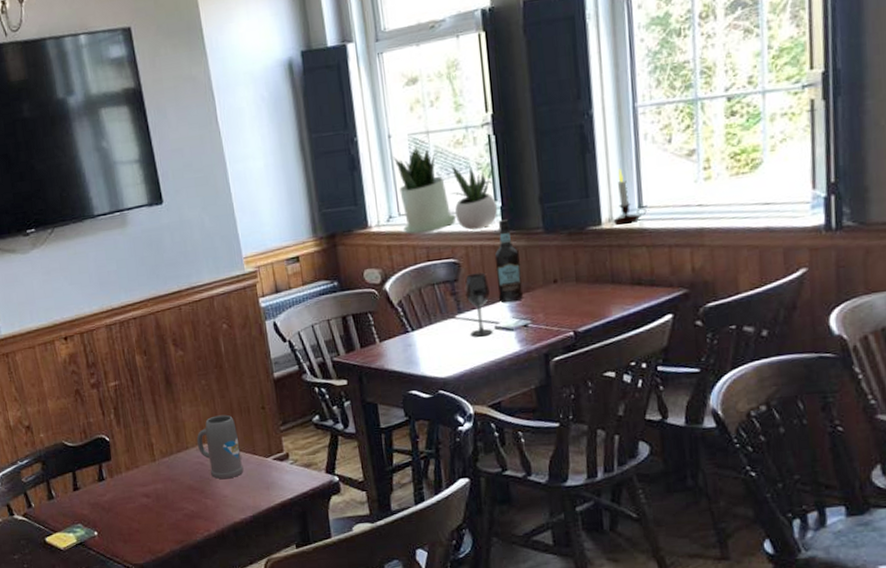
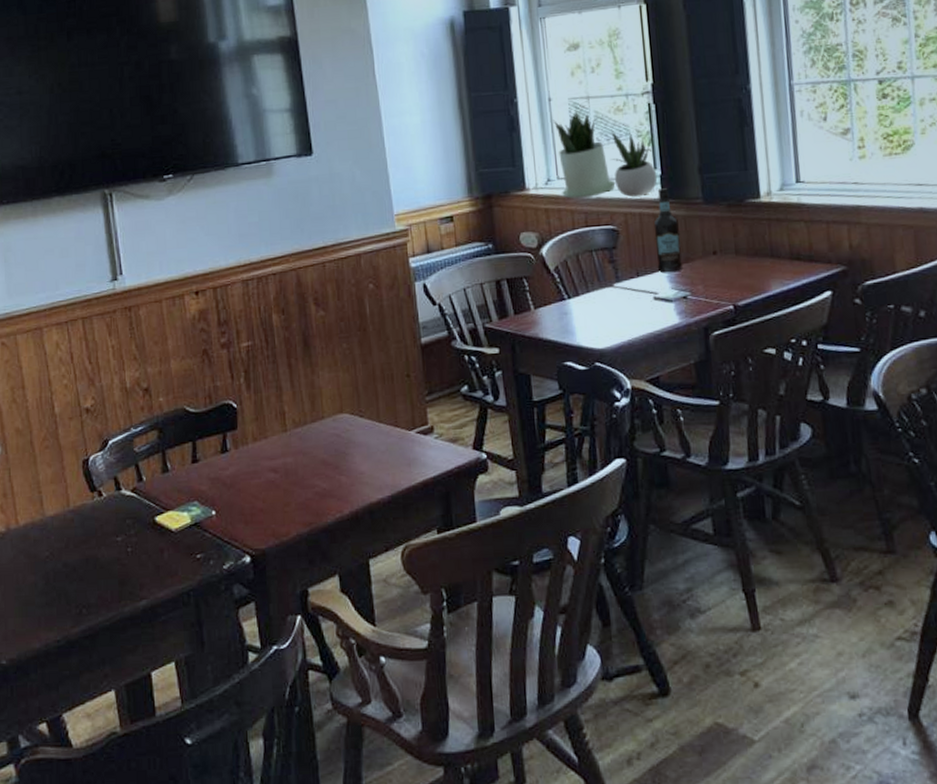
beer mug: present [196,414,244,480] -> none [333,382,384,454]
wine glass: present [464,272,493,337] -> none [623,241,652,307]
candle: present [613,169,647,225] -> none [771,144,804,198]

